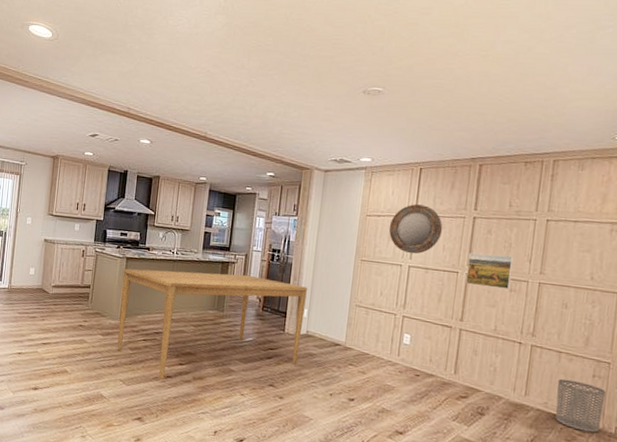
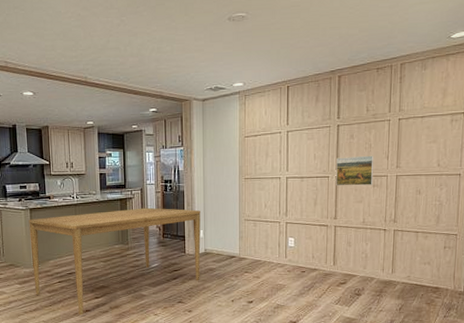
home mirror: present [388,204,443,254] -> none [265,120,312,166]
waste bin: present [555,378,606,433] -> none [416,253,455,294]

